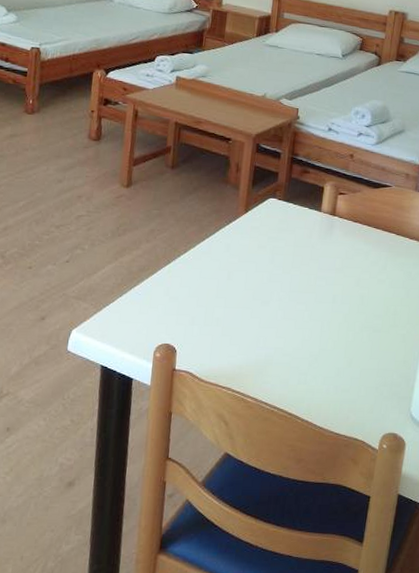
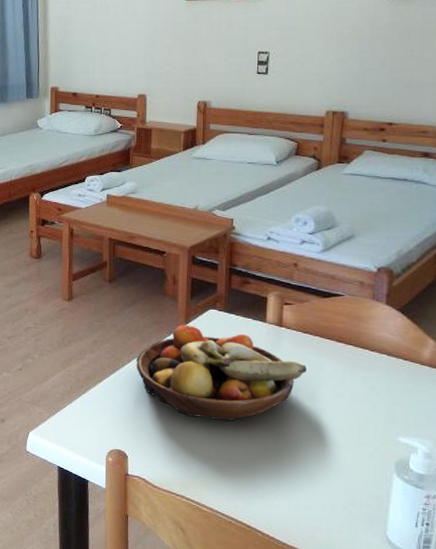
fruit bowl: none [192,213,354,310] -> present [136,324,307,421]

